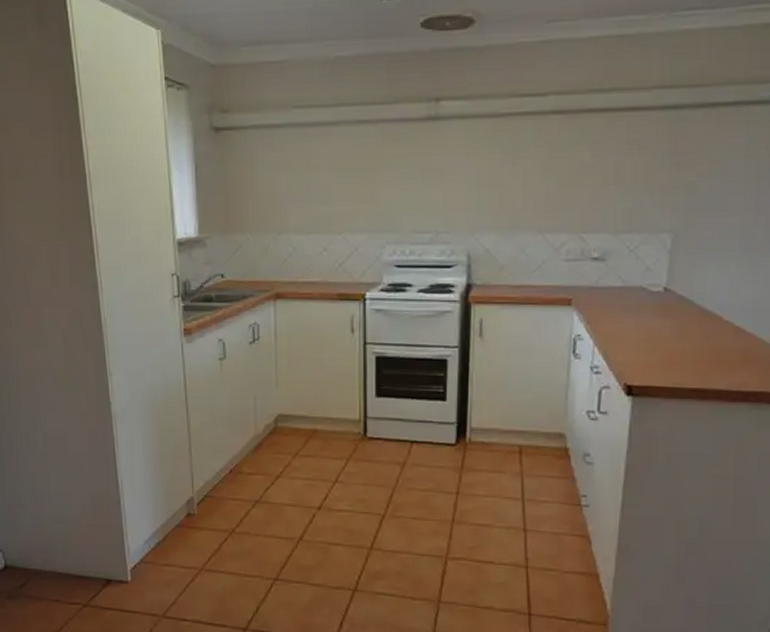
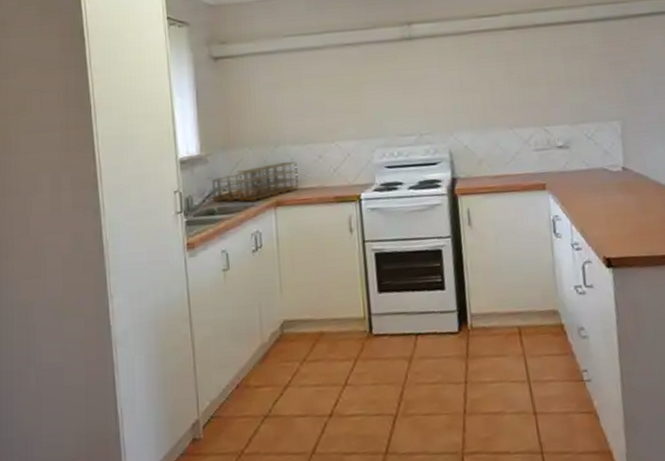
dish rack: none [209,252,302,293] -> present [211,161,300,203]

